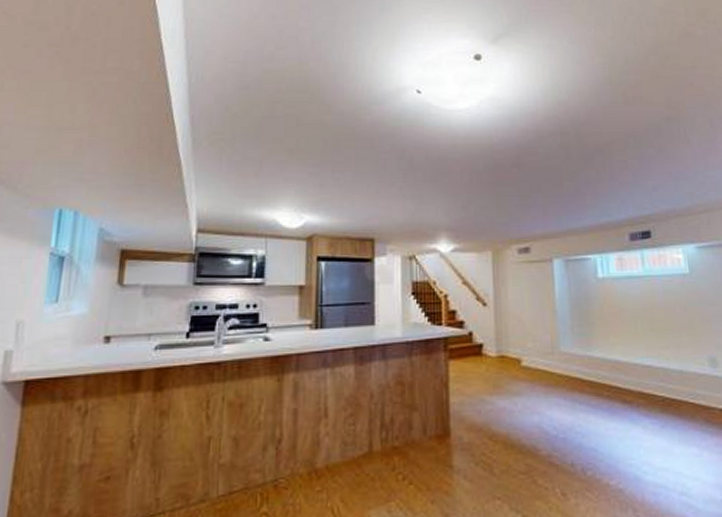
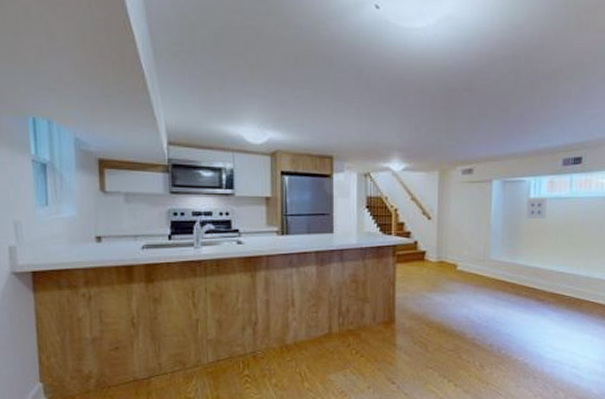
wall art: none [595,277,620,303] -> present [526,198,547,220]

